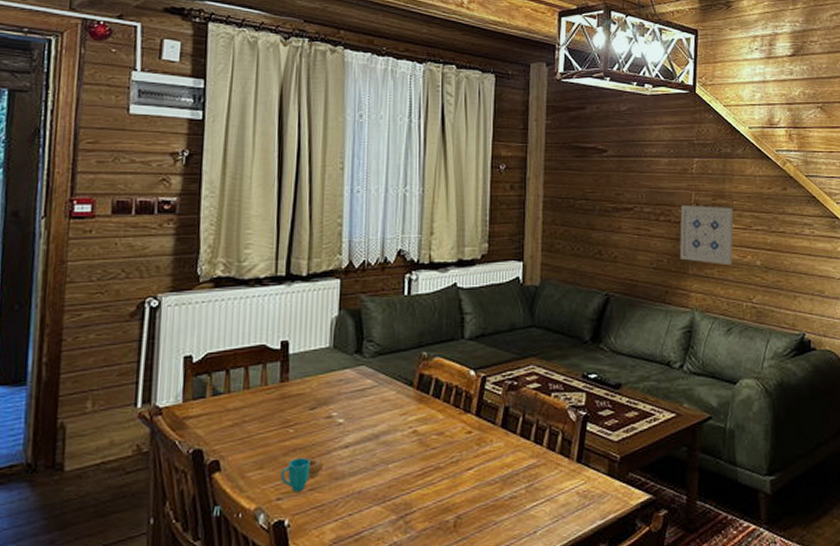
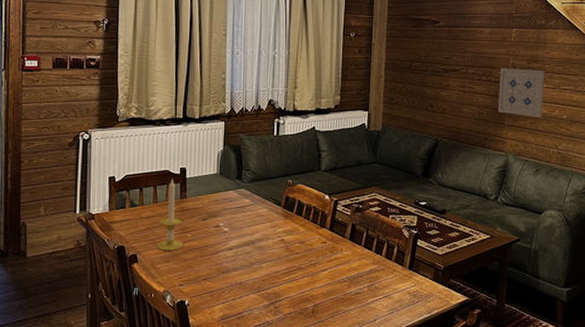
candle: none [246,356,284,453] -> present [156,178,184,251]
cup: present [280,457,323,492] -> none [181,255,213,280]

